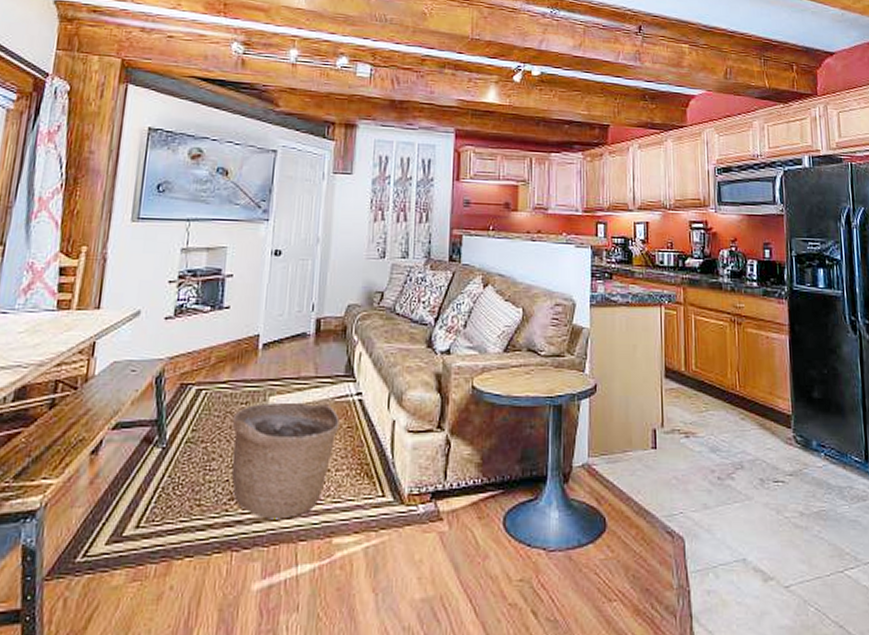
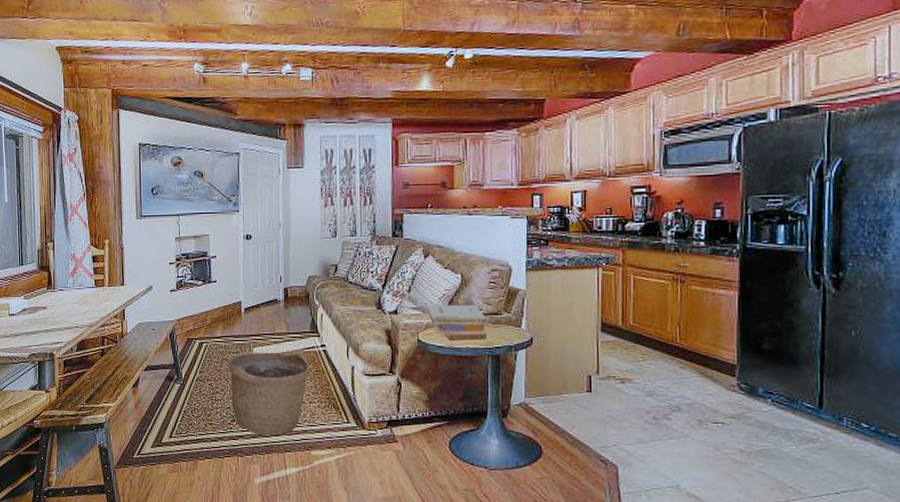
books: none [483,343,548,388] -> present [426,304,486,341]

